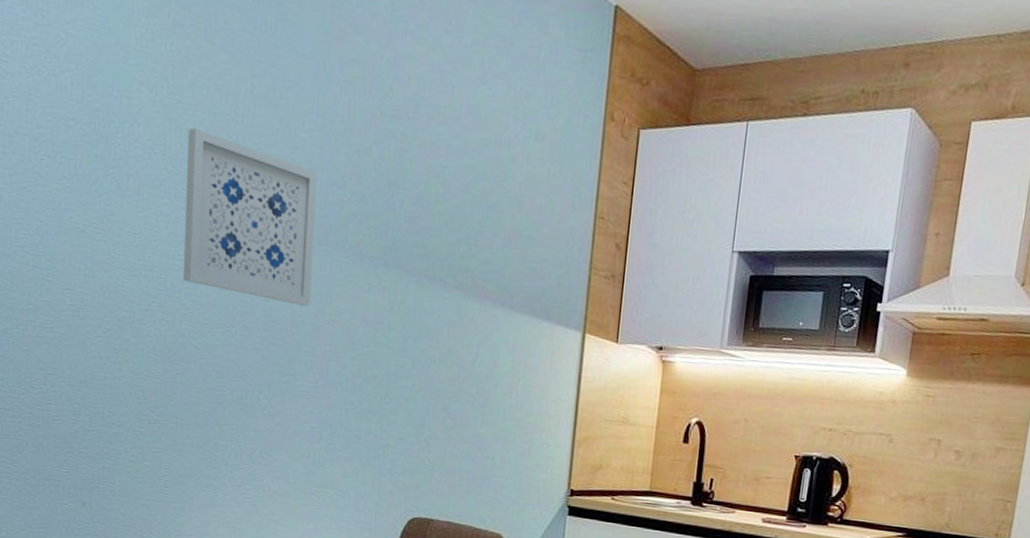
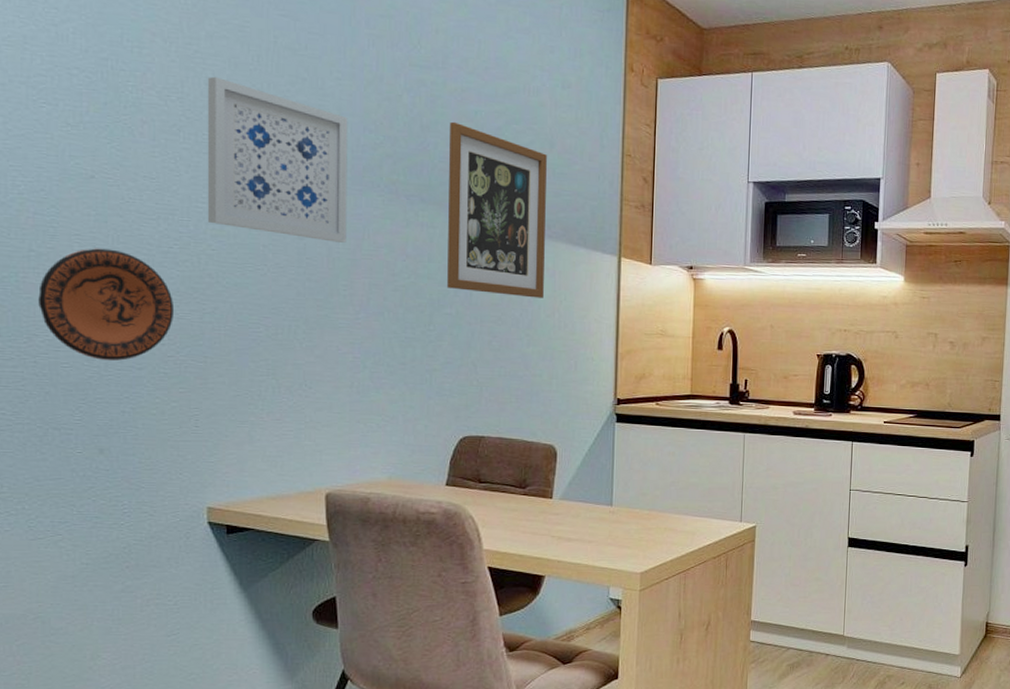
decorative plate: none [35,303,150,417] -> present [38,248,173,361]
wall art: none [405,177,515,375] -> present [447,121,547,298]

